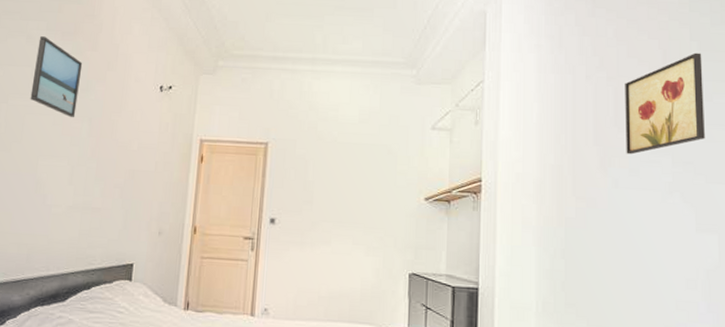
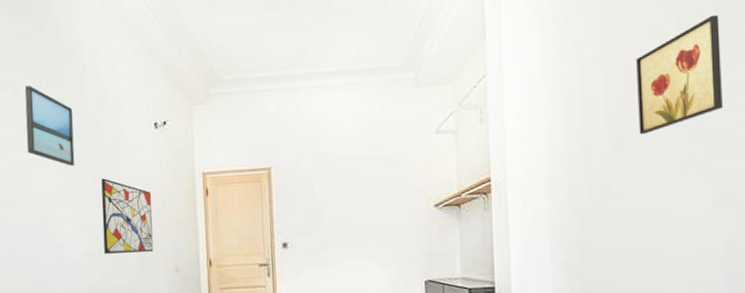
wall art: none [89,133,147,211] -> present [101,178,154,254]

